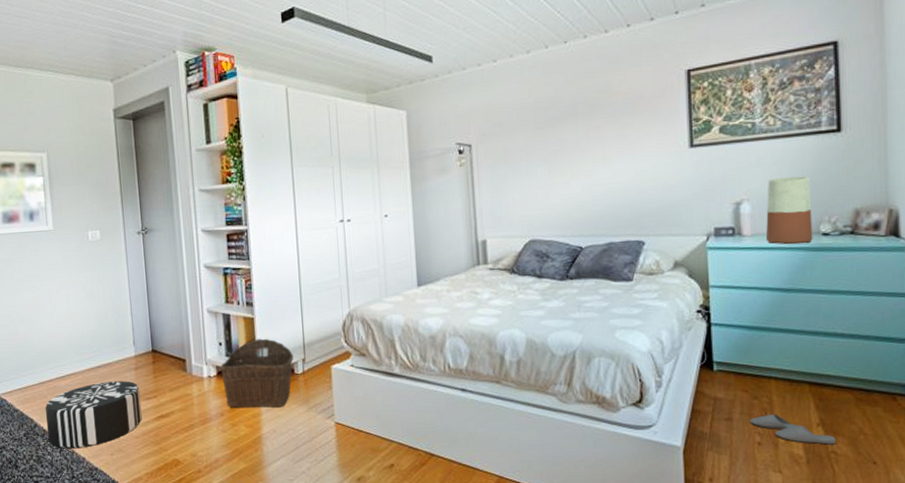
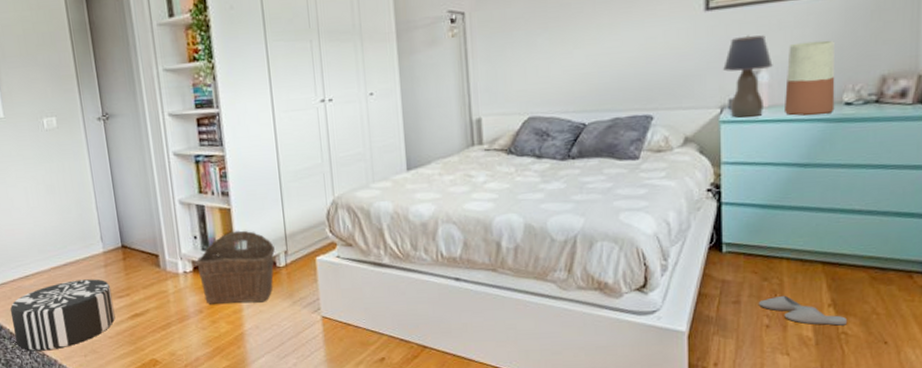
table lamp: none [708,170,754,246] -> present [723,35,773,119]

